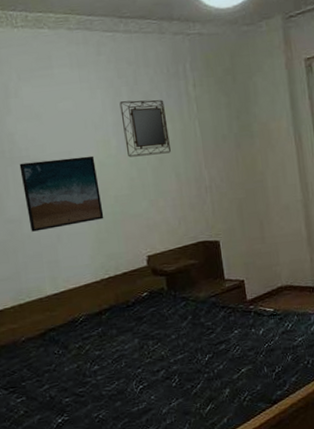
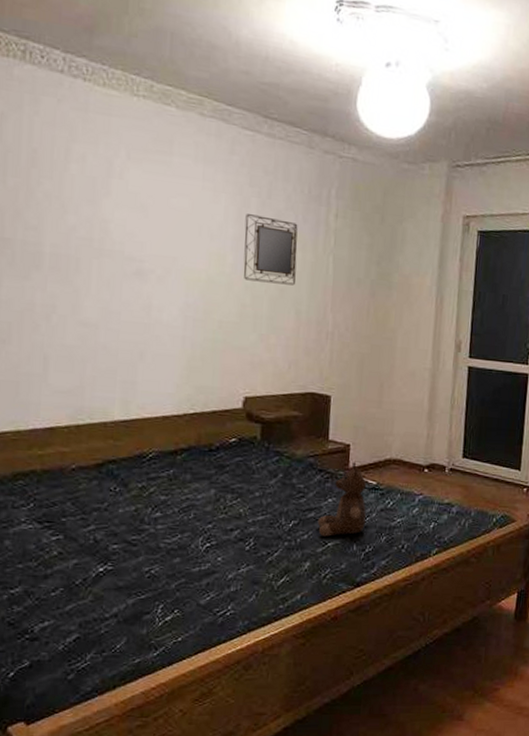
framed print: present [19,155,104,232] -> none [108,258,204,345]
teddy bear: none [229,295,271,364] -> present [317,462,366,537]

